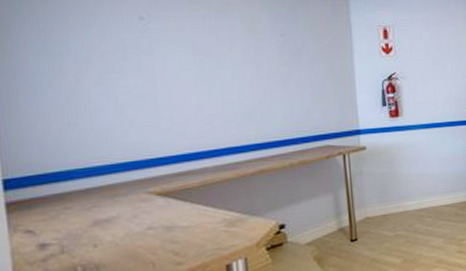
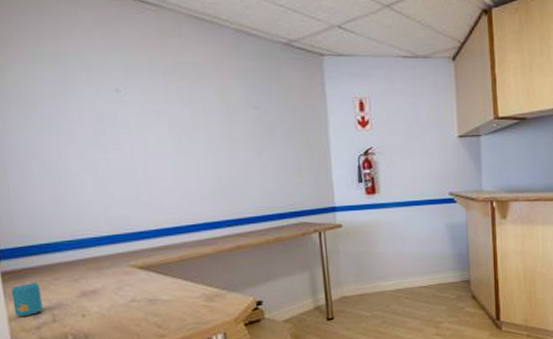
beverage can: none [16,211,51,249] -> present [11,281,43,316]

